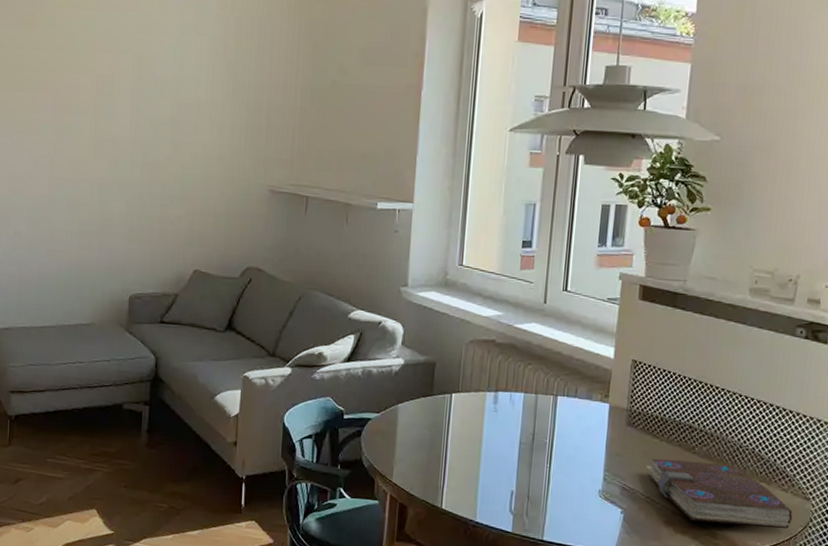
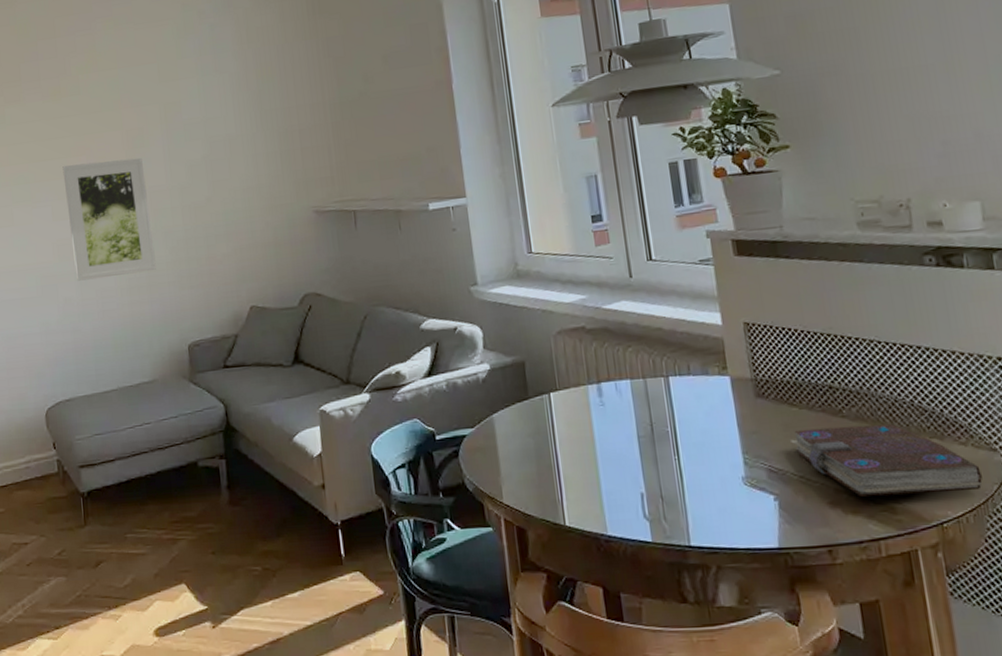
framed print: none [27,99,110,220] -> present [62,157,156,281]

